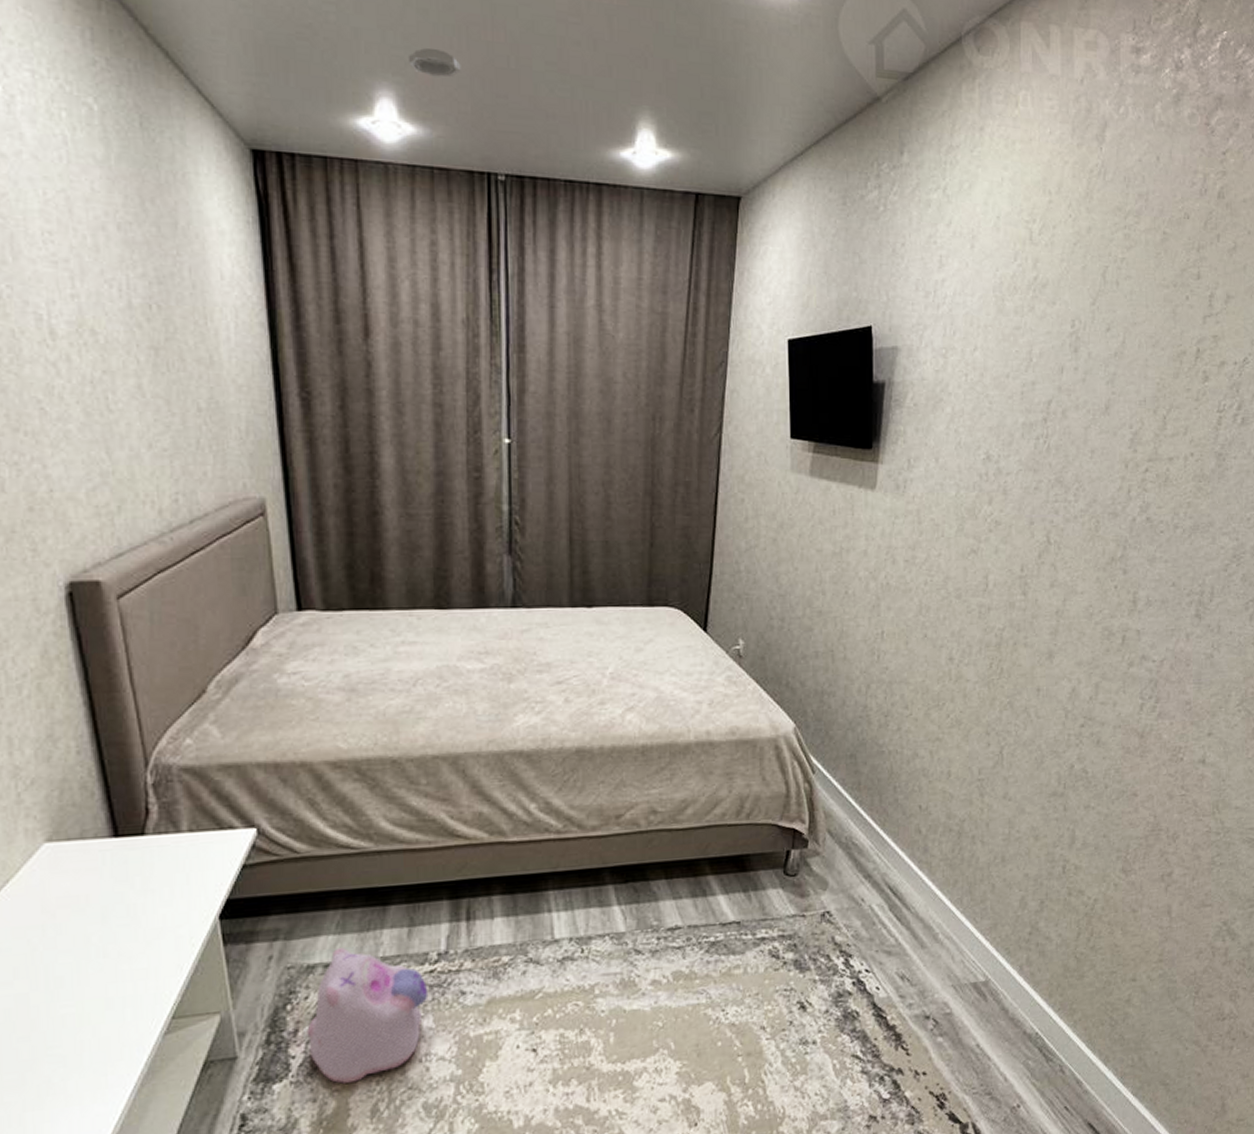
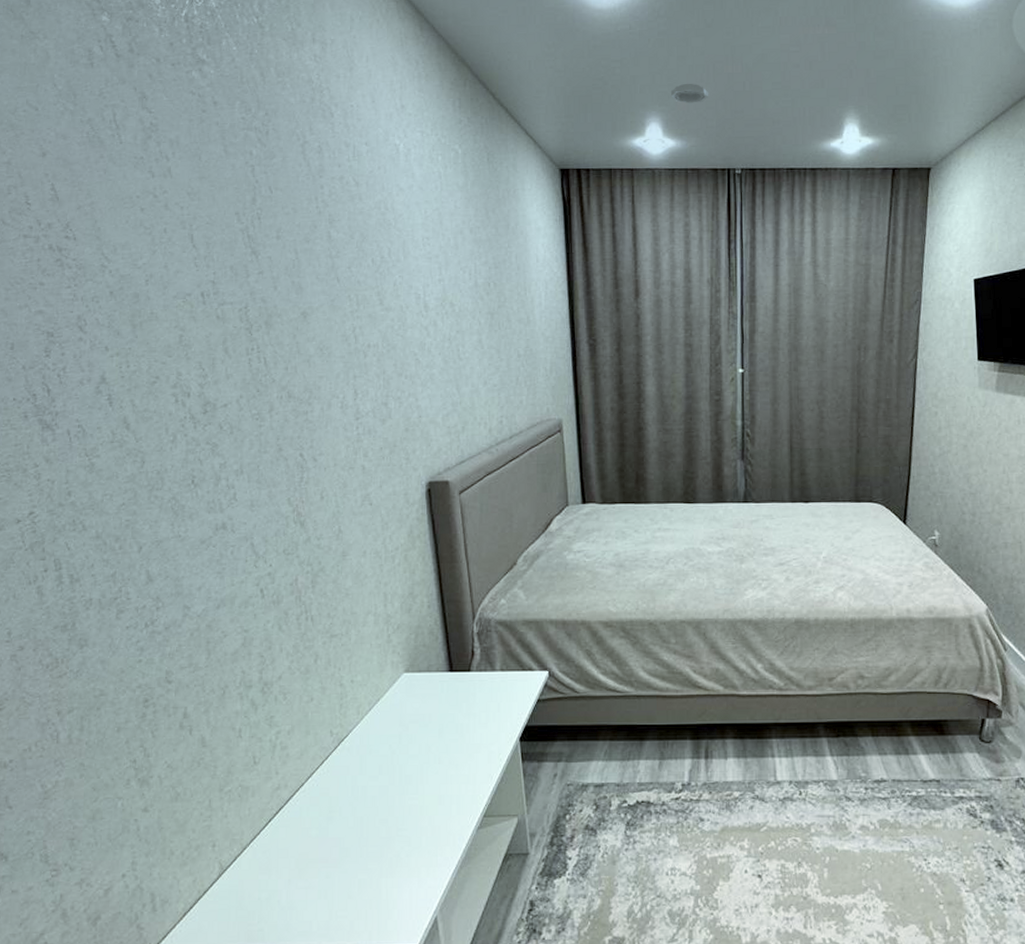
plush toy: present [307,948,429,1084] -> none [580,772,674,885]

